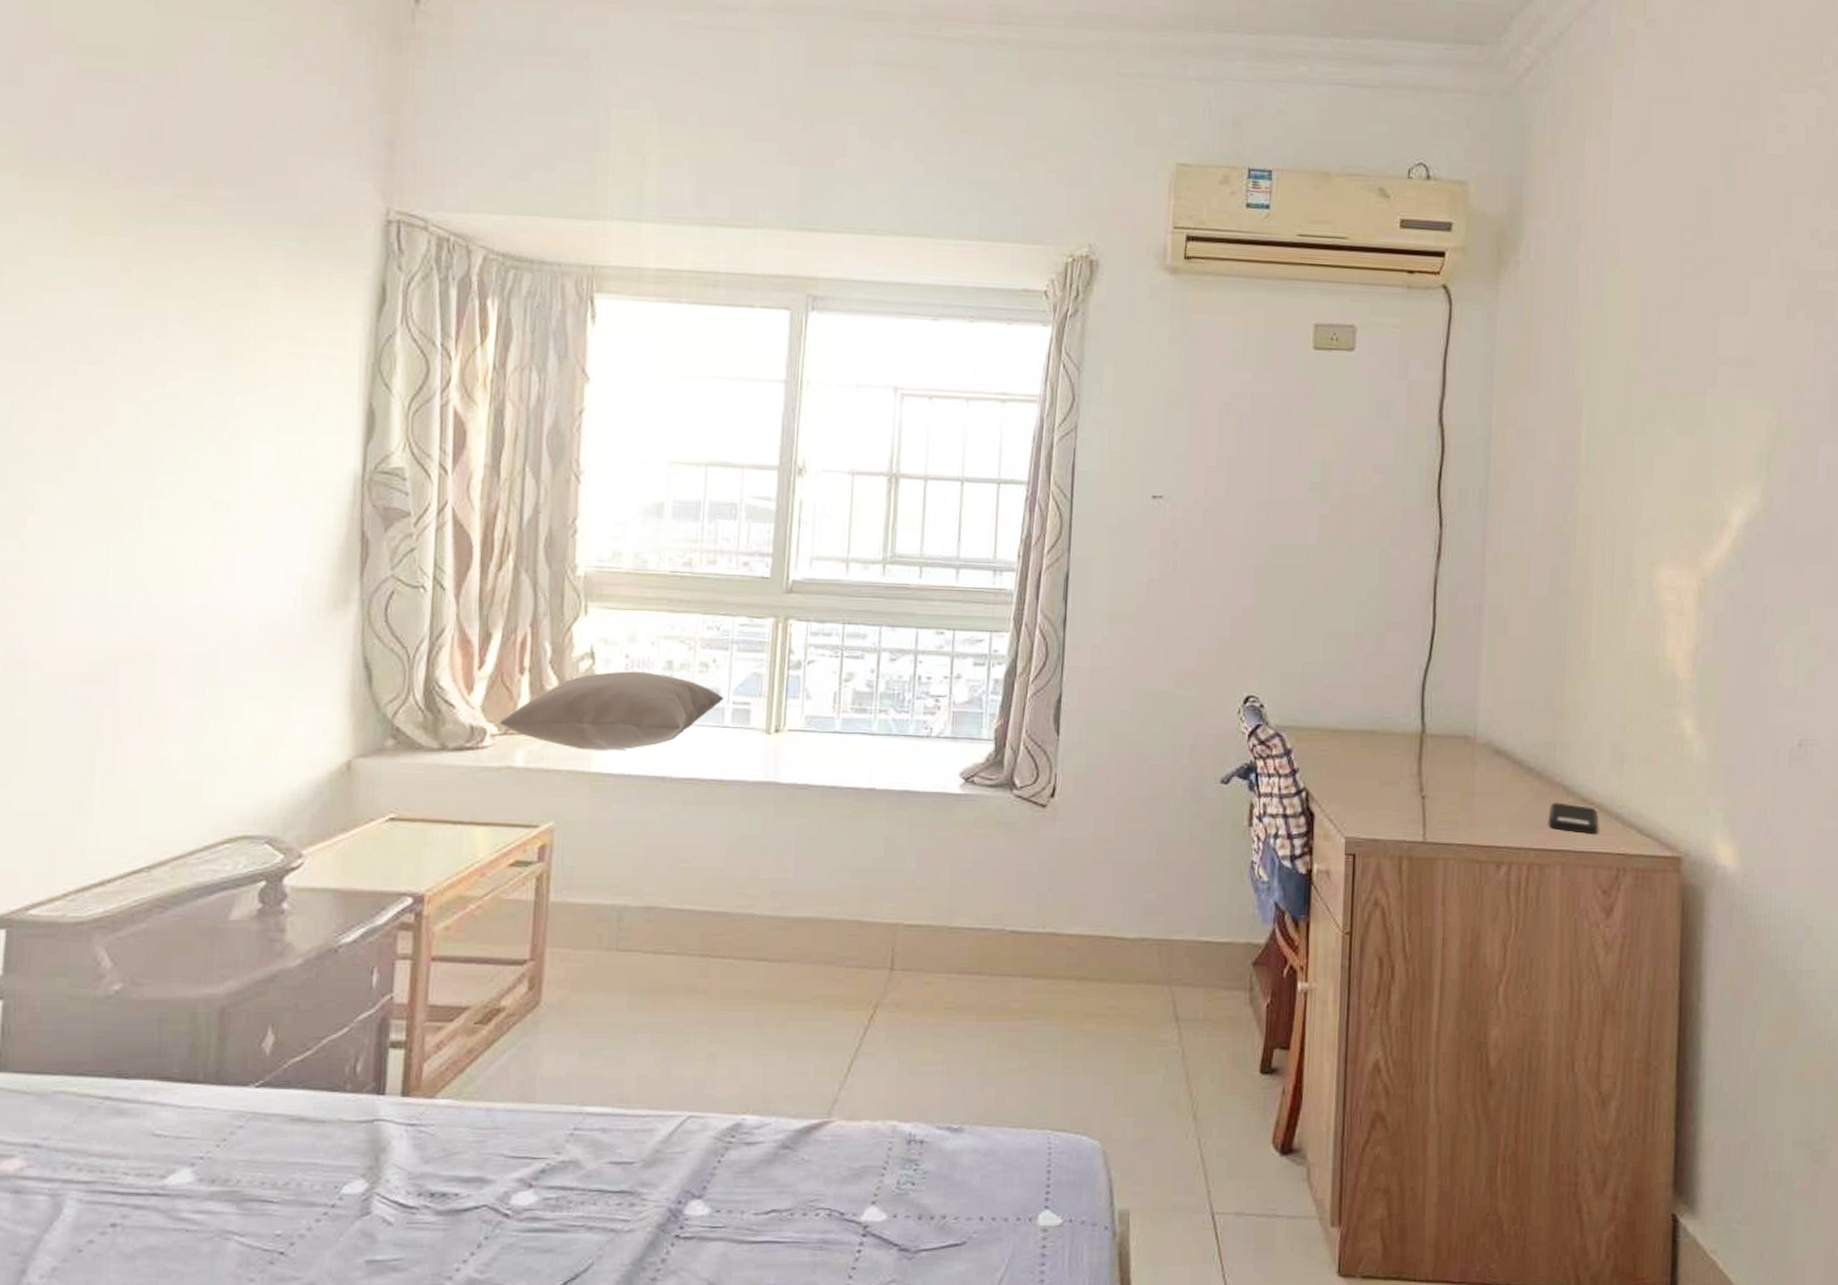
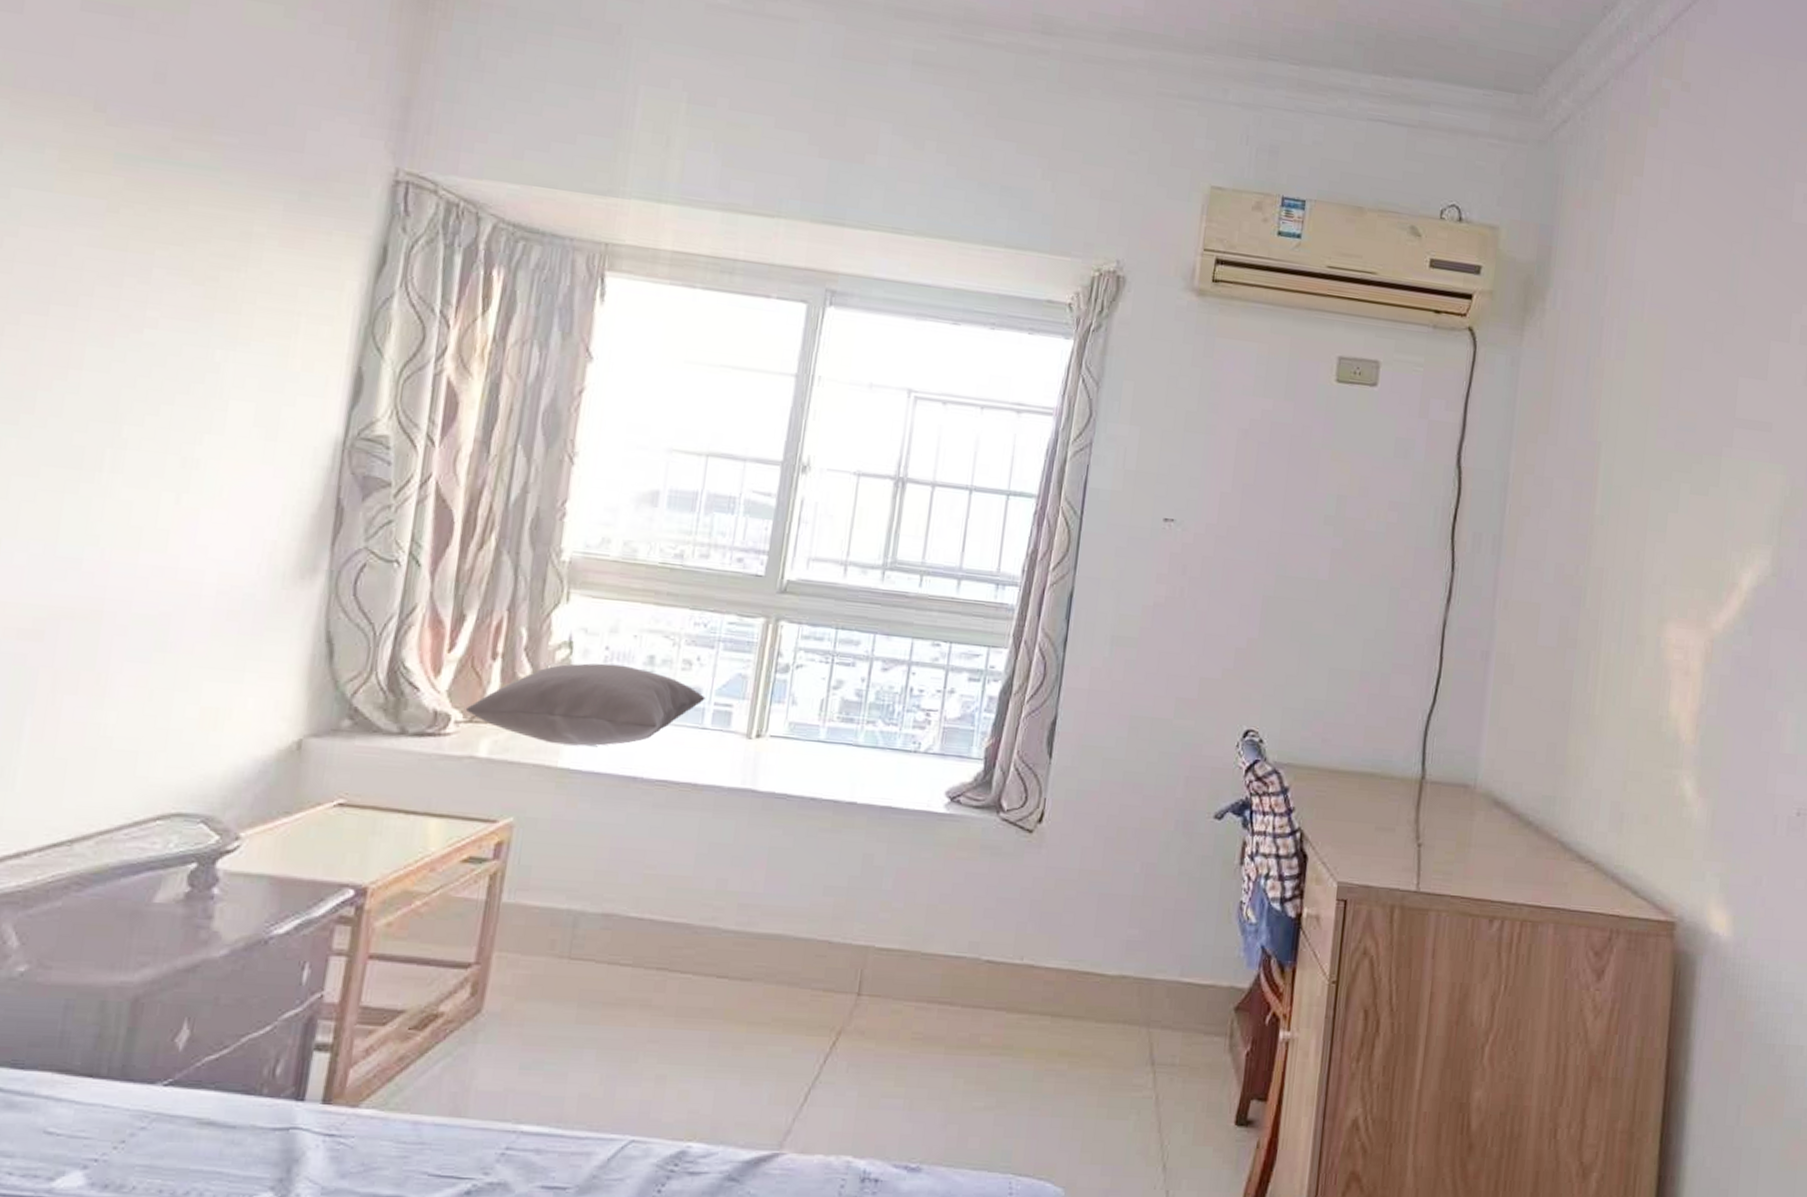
phone: present [1548,802,1599,835] -> none [1543,858,1594,895]

